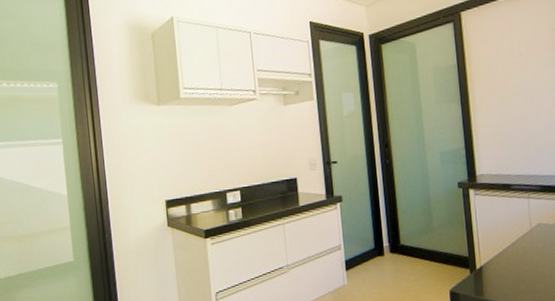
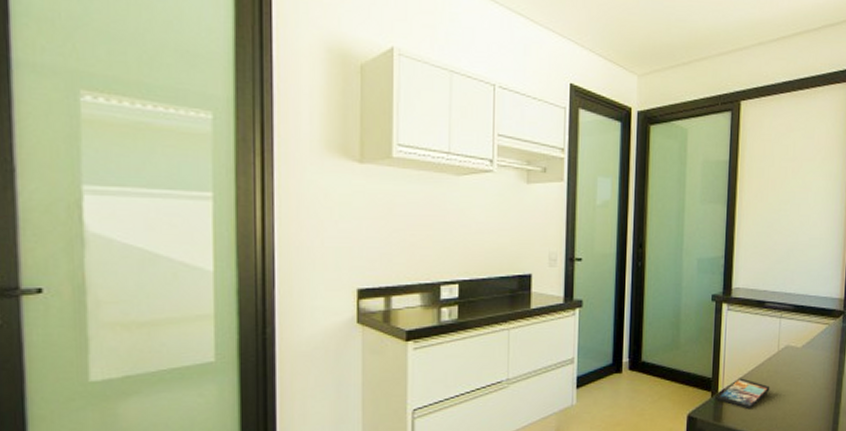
smartphone: none [477,255,528,284] -> present [718,378,770,410]

